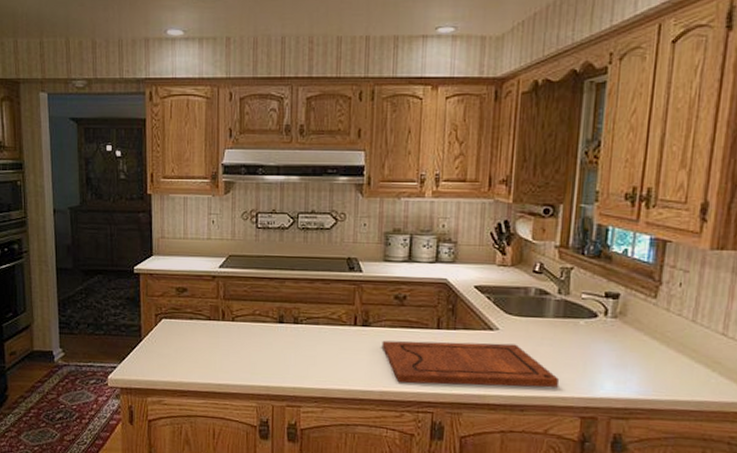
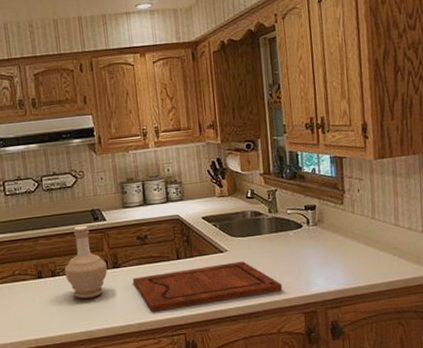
bottle: none [308,273,356,354] -> present [64,225,107,299]

